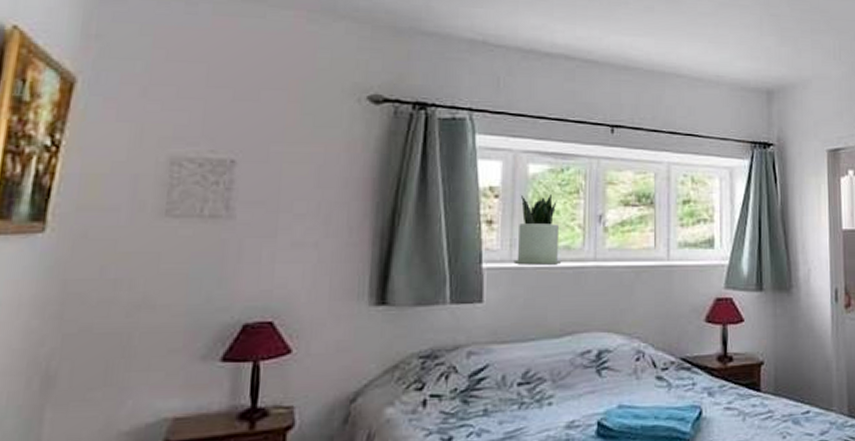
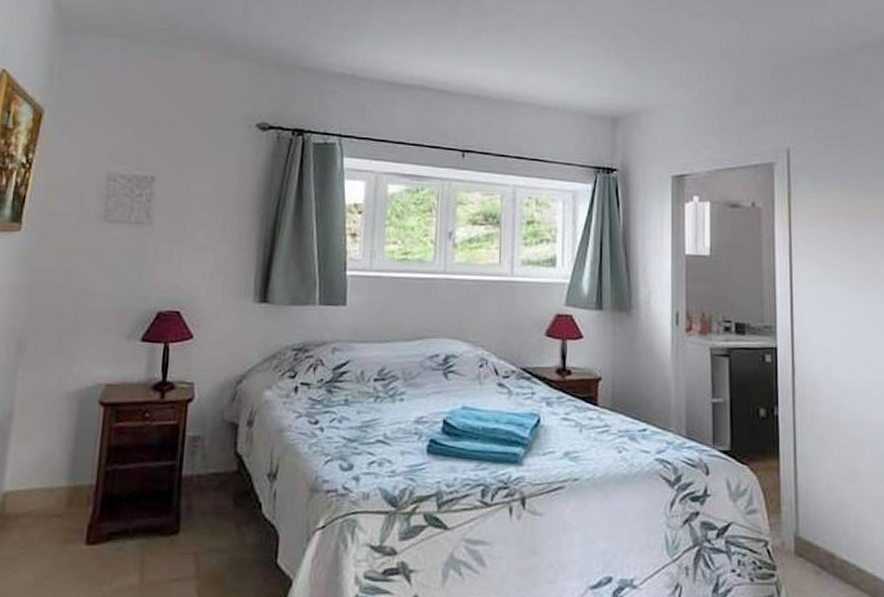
planter: present [513,194,562,266] -> none [373,212,415,277]

